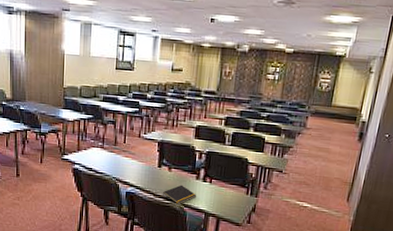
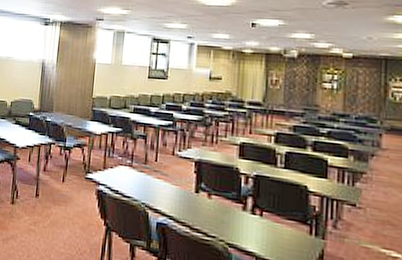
notepad: present [163,185,197,205] -> none [201,216,245,243]

